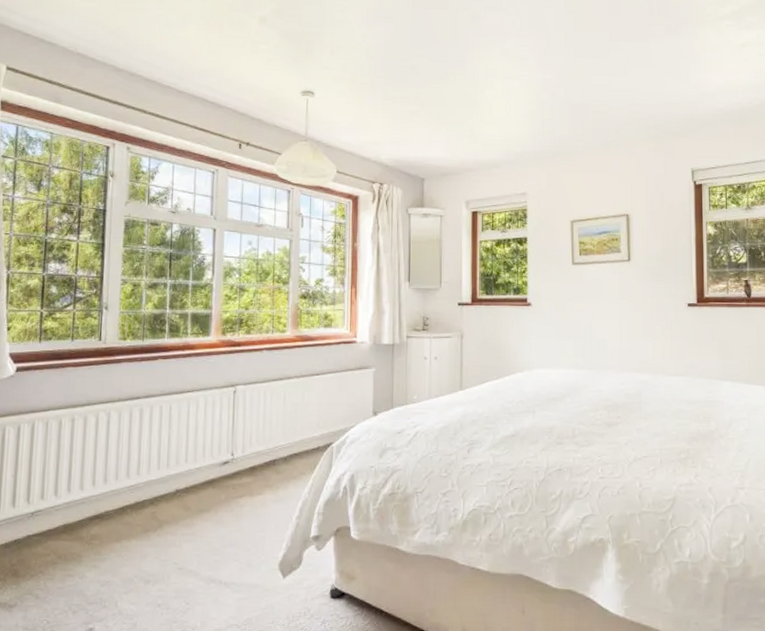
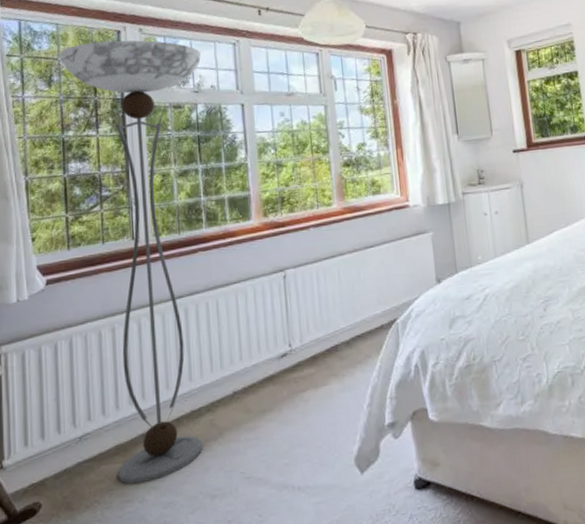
floor lamp: none [51,154,181,561] -> present [60,40,202,484]

